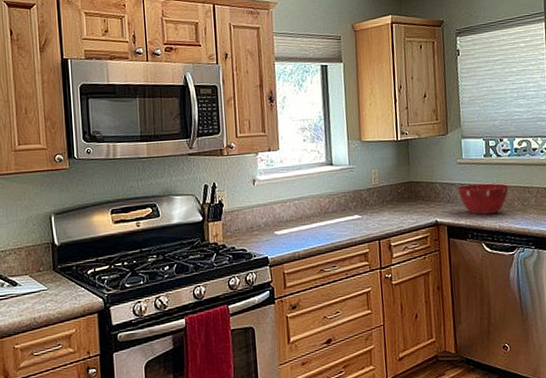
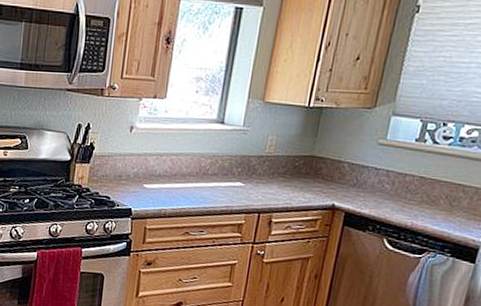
mixing bowl: present [456,183,510,215] -> none [368,170,439,209]

